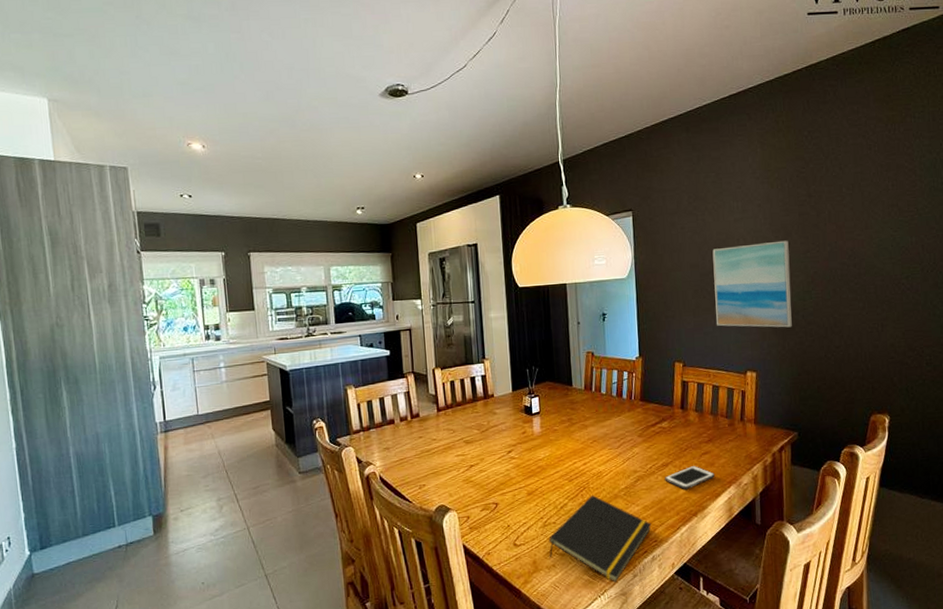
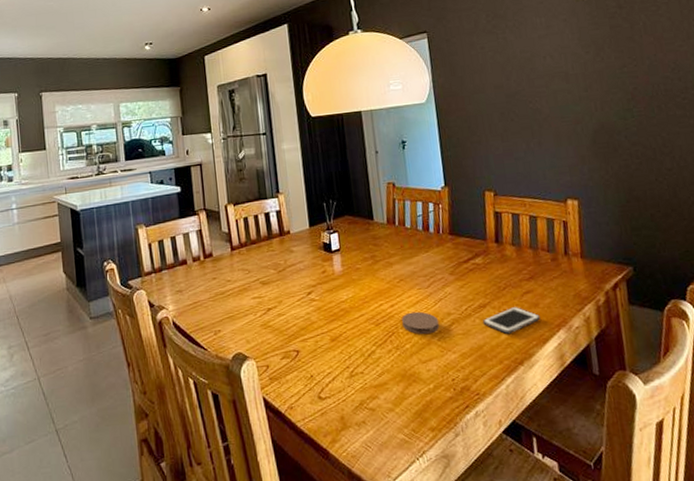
notepad: present [549,495,652,583] -> none [357,341,472,443]
coaster: none [593,469,626,490] -> present [402,311,440,335]
wall art: present [712,240,792,328] -> none [517,55,614,151]

